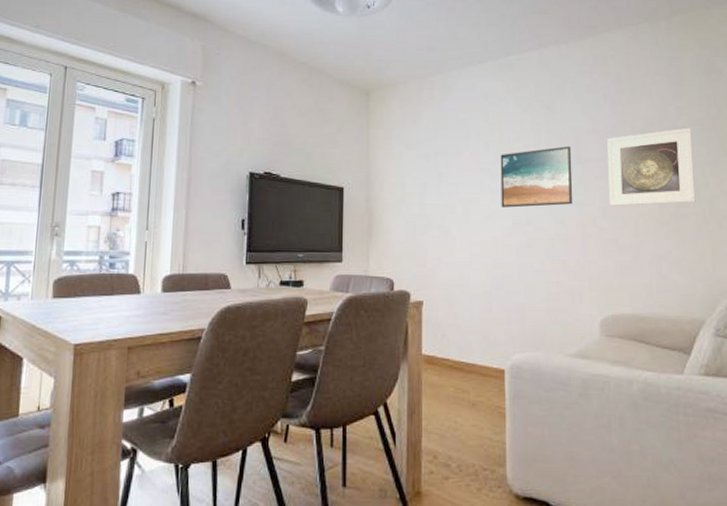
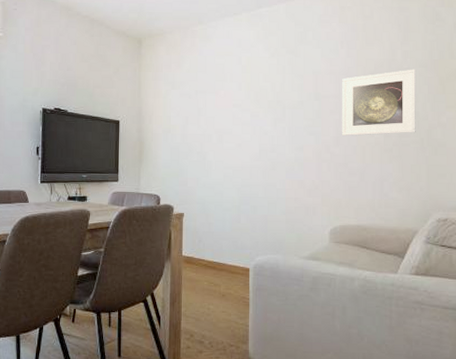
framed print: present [500,146,573,208] -> none [250,85,311,137]

